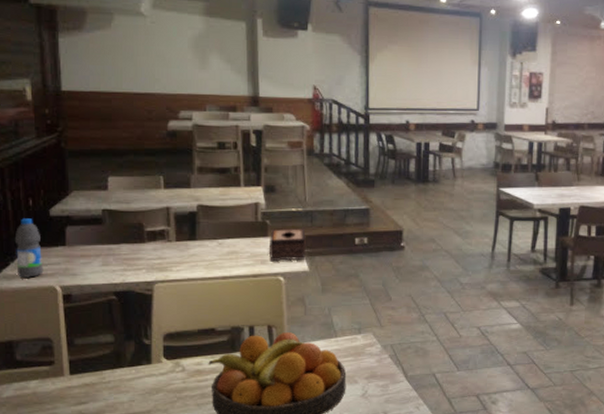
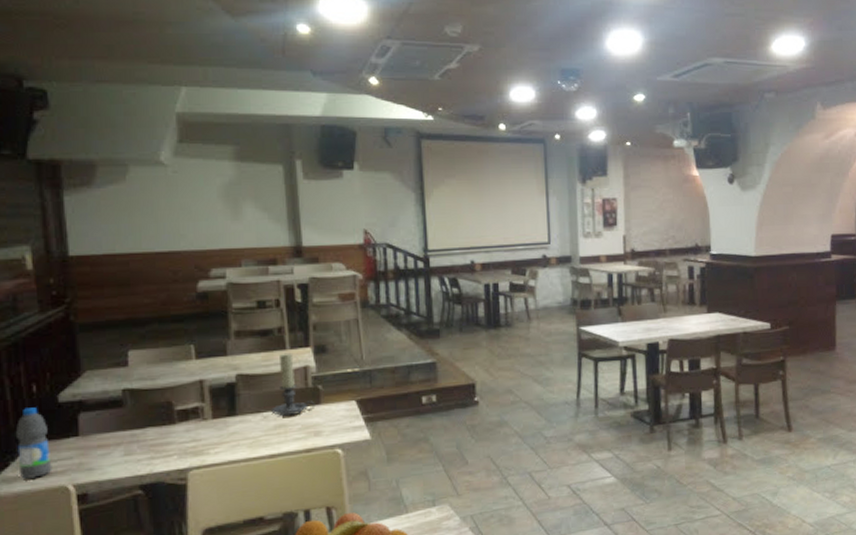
candle holder: none [226,189,263,245] -> present [271,352,316,417]
tissue box: present [270,227,306,262] -> none [323,390,366,433]

